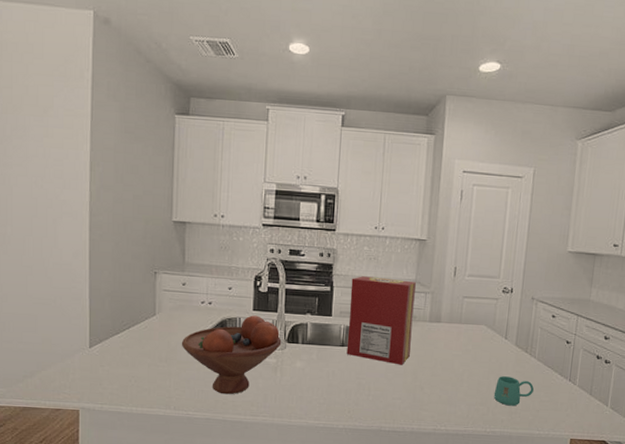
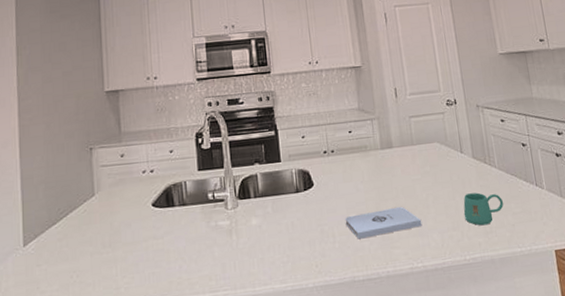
fruit bowl: present [181,315,282,395] -> none [125,175,233,273]
cereal box: present [346,276,416,365] -> none [294,110,369,202]
notepad: none [382,375,453,397] -> present [345,206,422,239]

